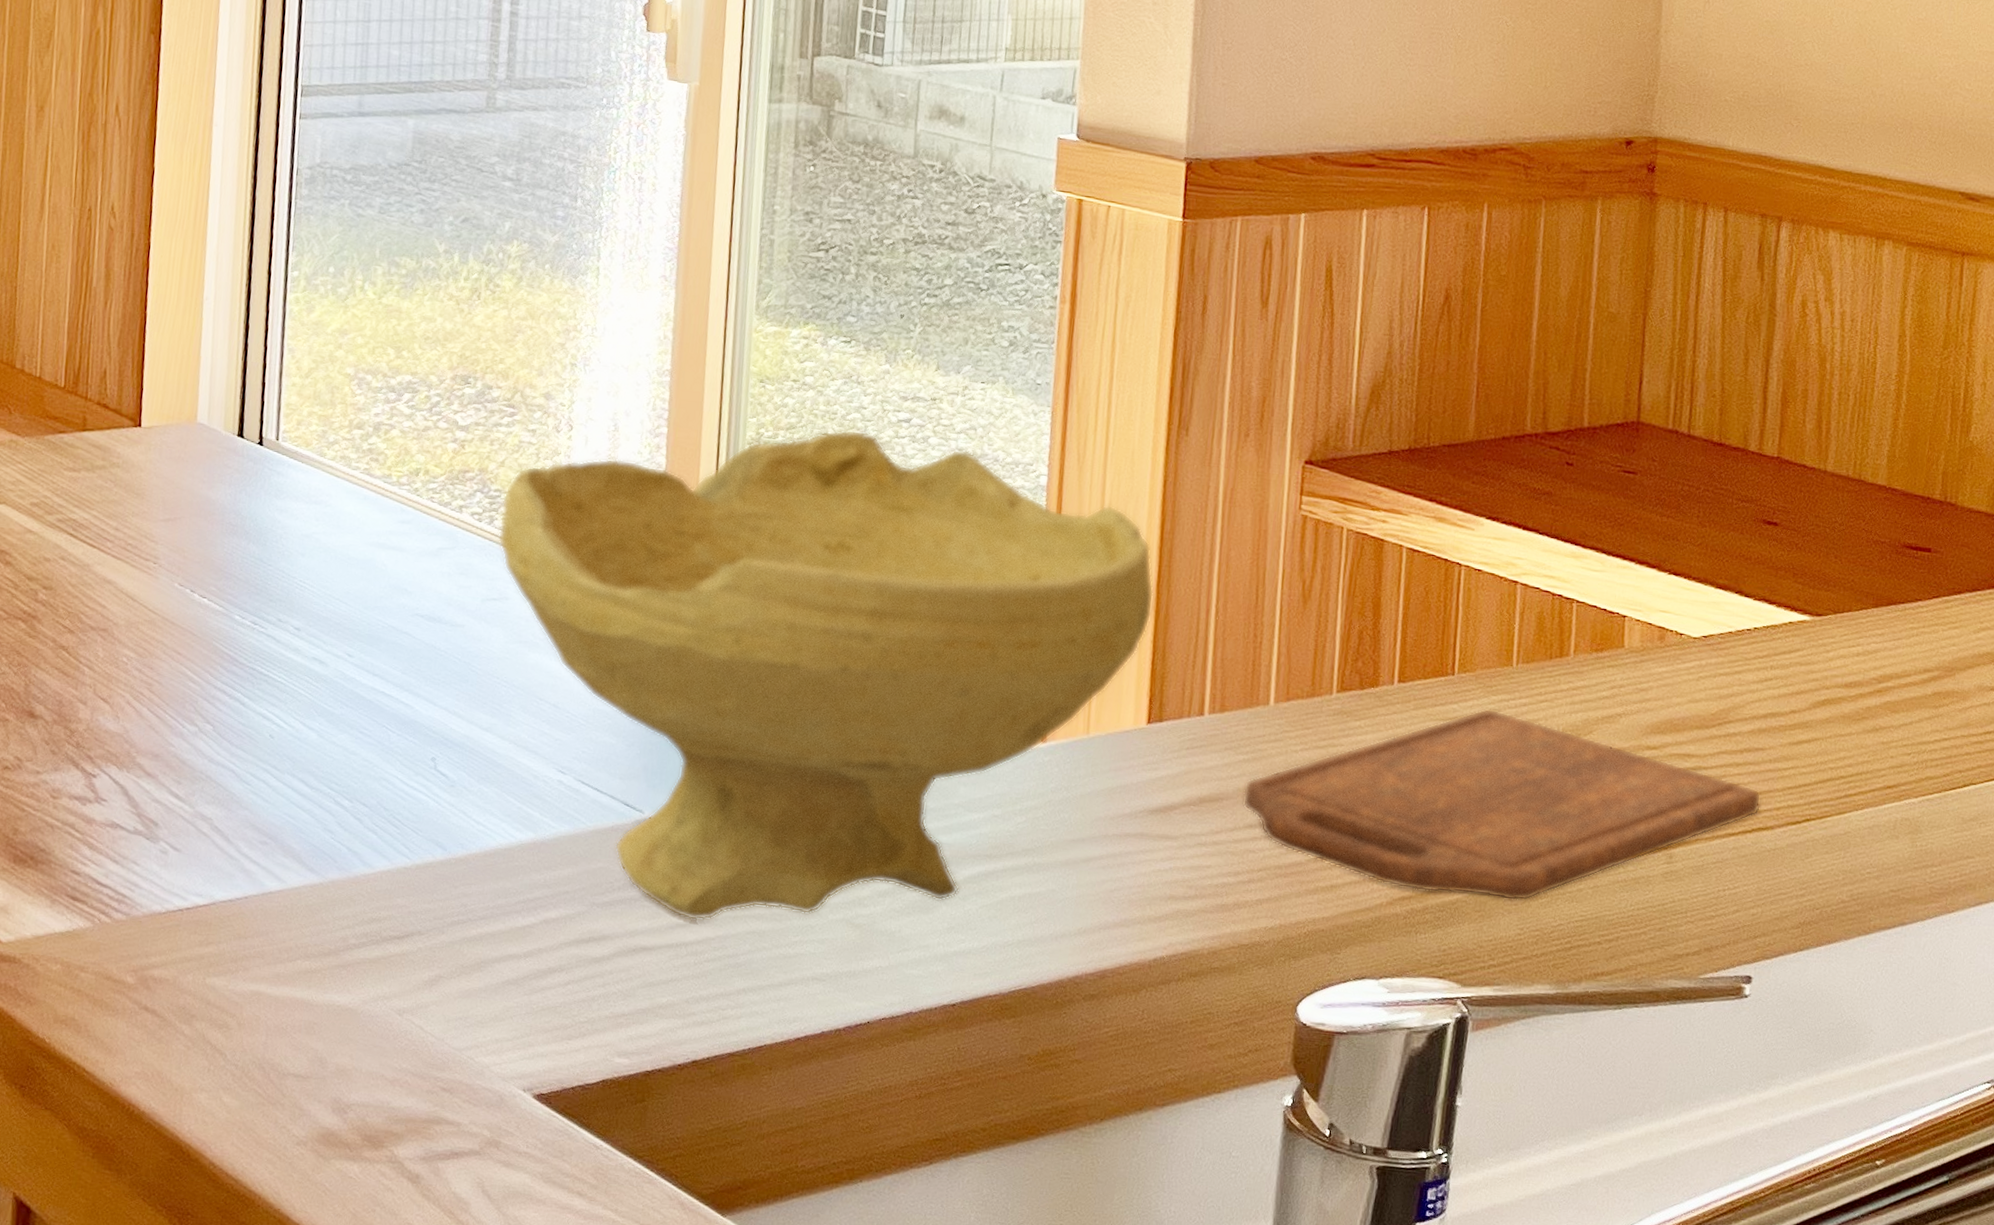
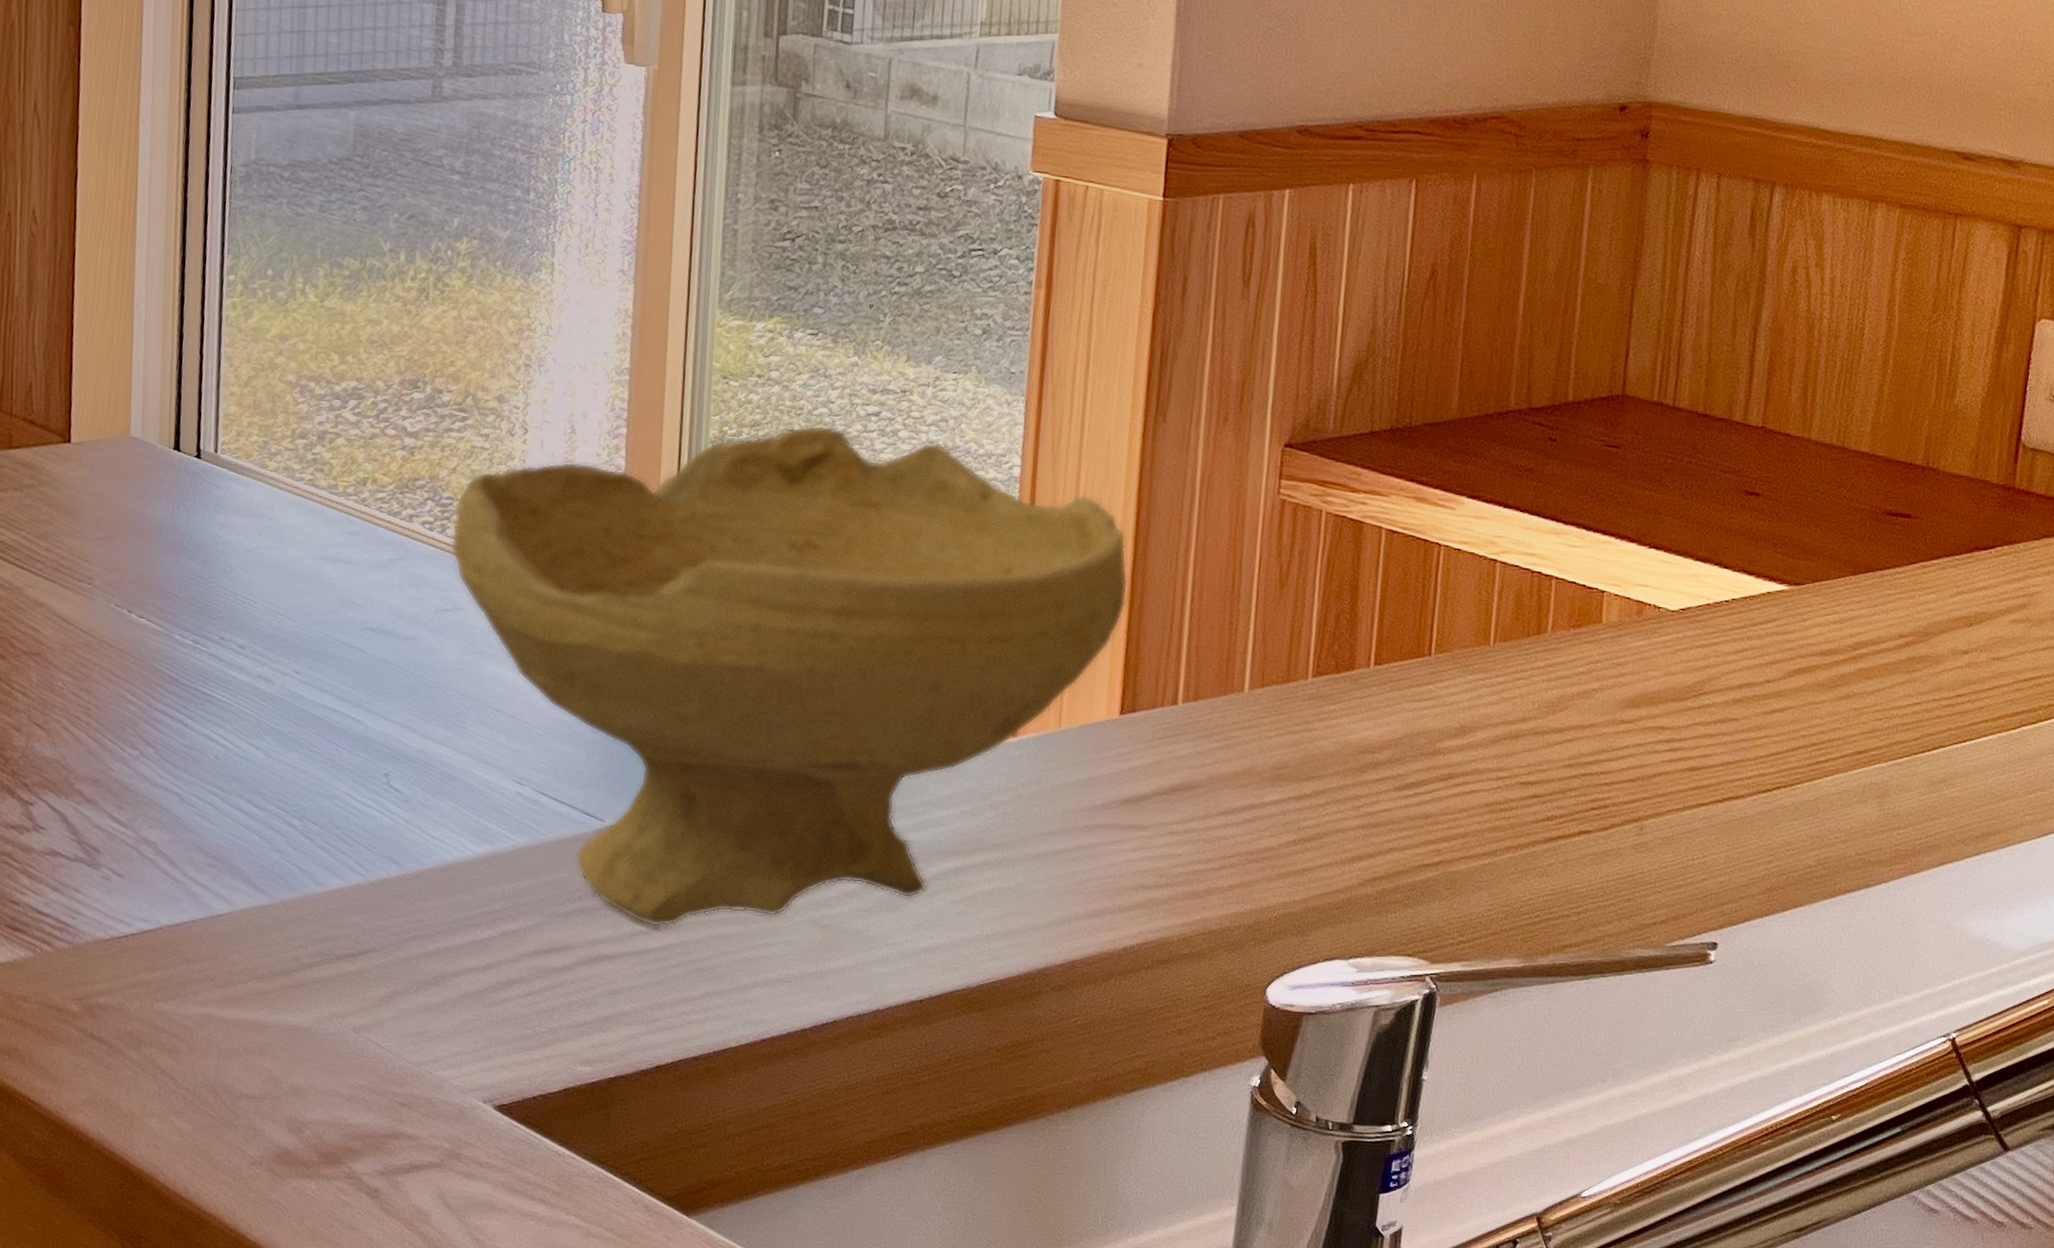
cutting board: present [1242,708,1762,901] -> none [1215,688,1734,878]

